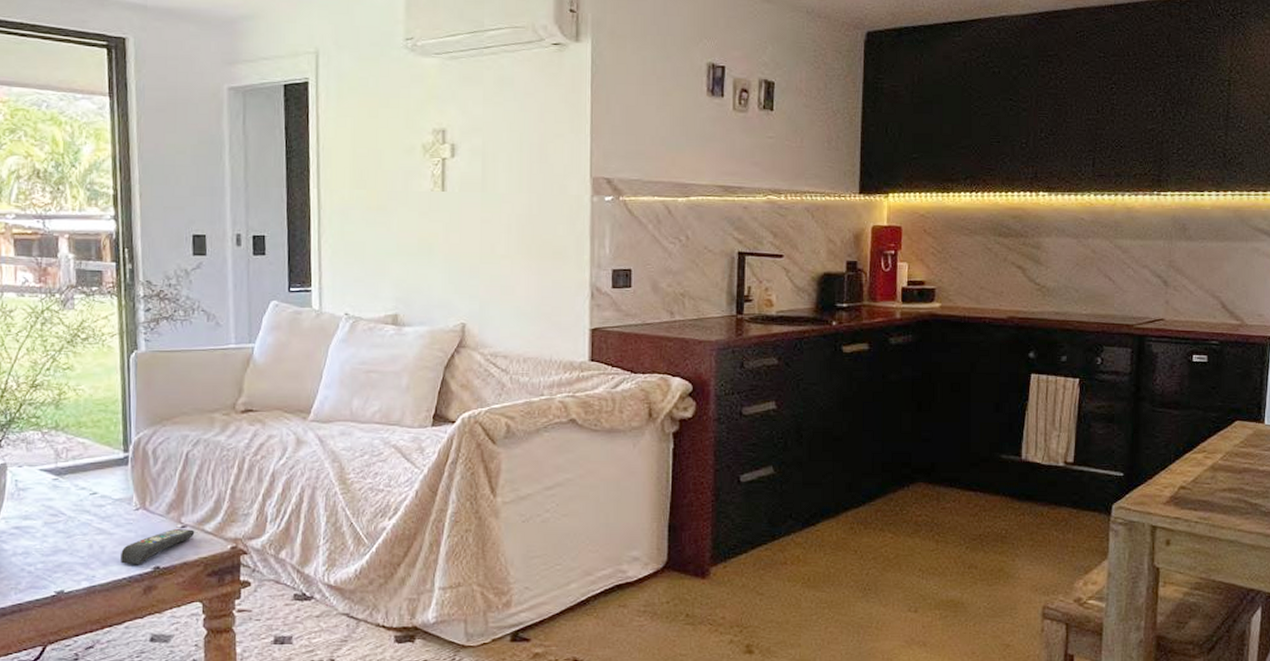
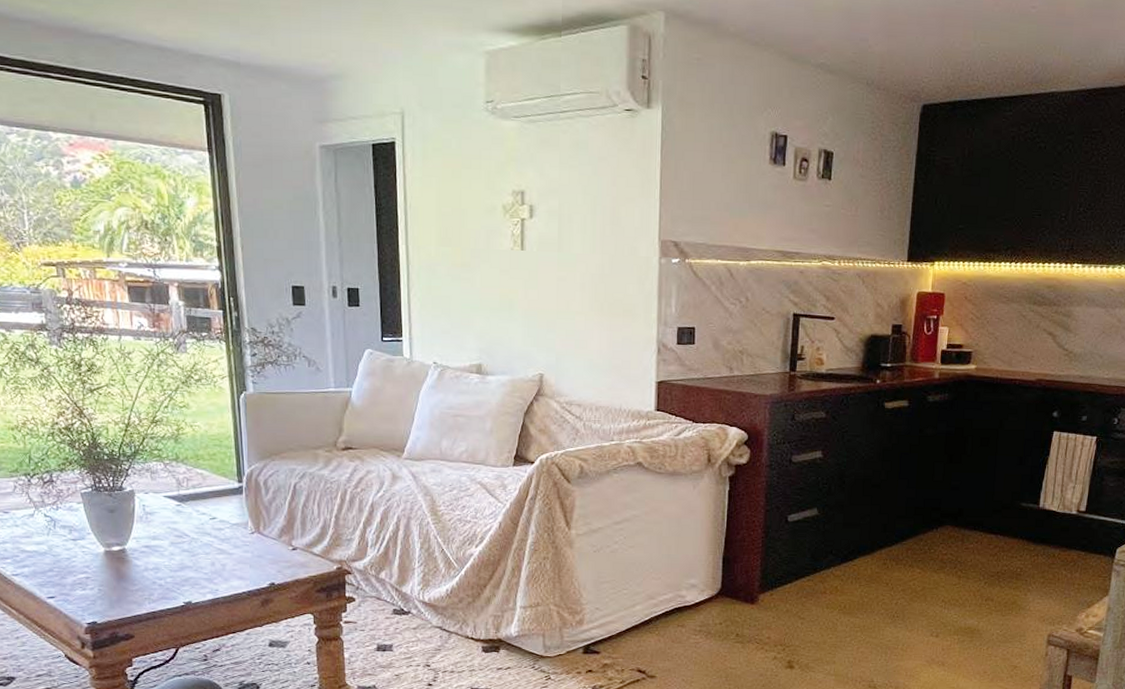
remote control: present [121,529,195,565] -> none [240,551,305,581]

